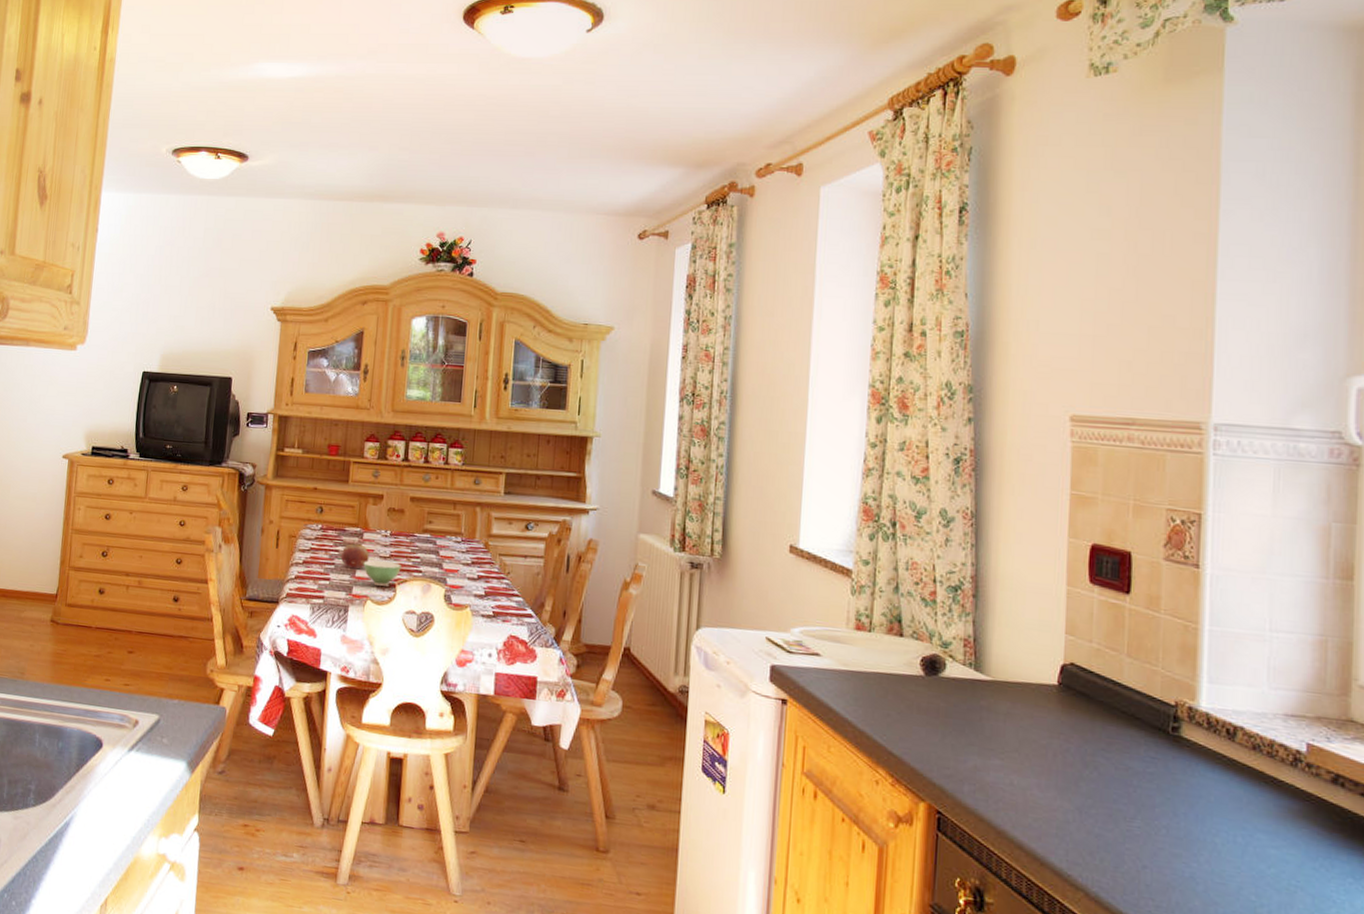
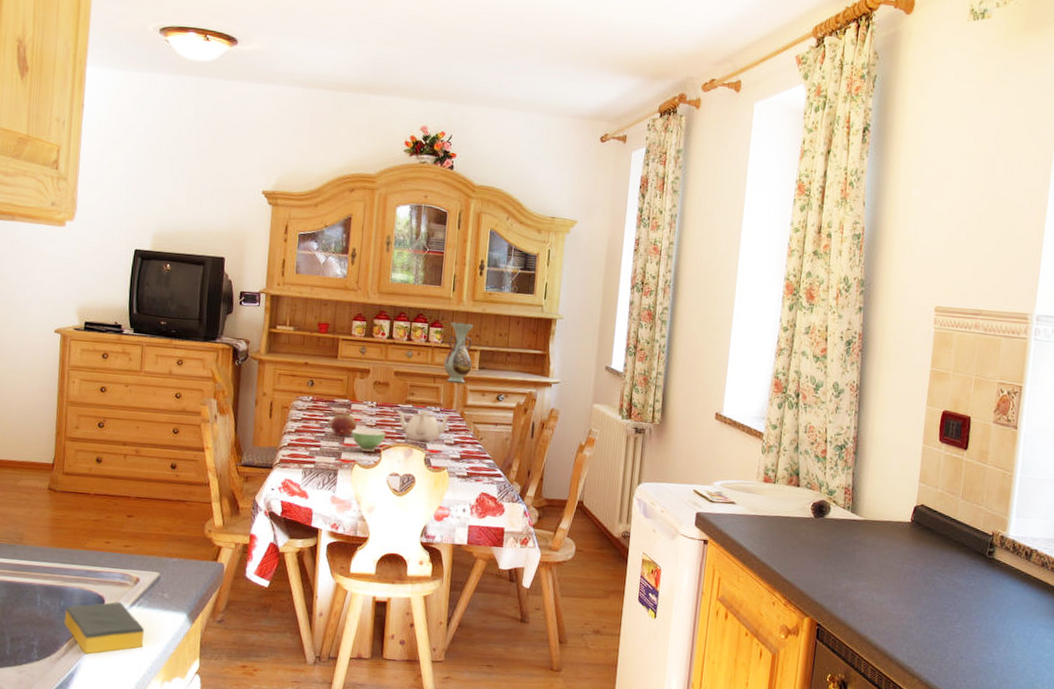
sponge: none [61,745,143,803] -> present [64,601,145,655]
teapot: none [411,539,475,576] -> present [395,409,452,442]
decorative vase: none [464,441,498,511] -> present [443,321,474,384]

